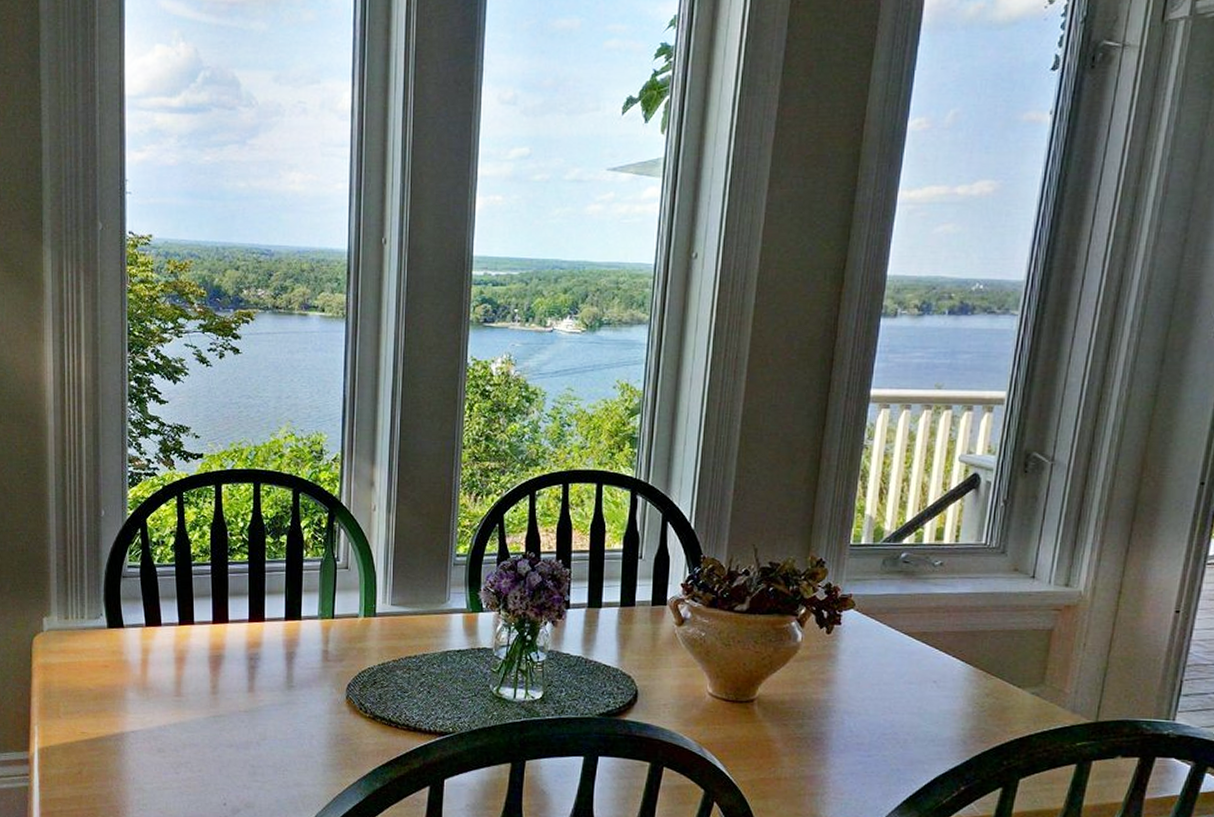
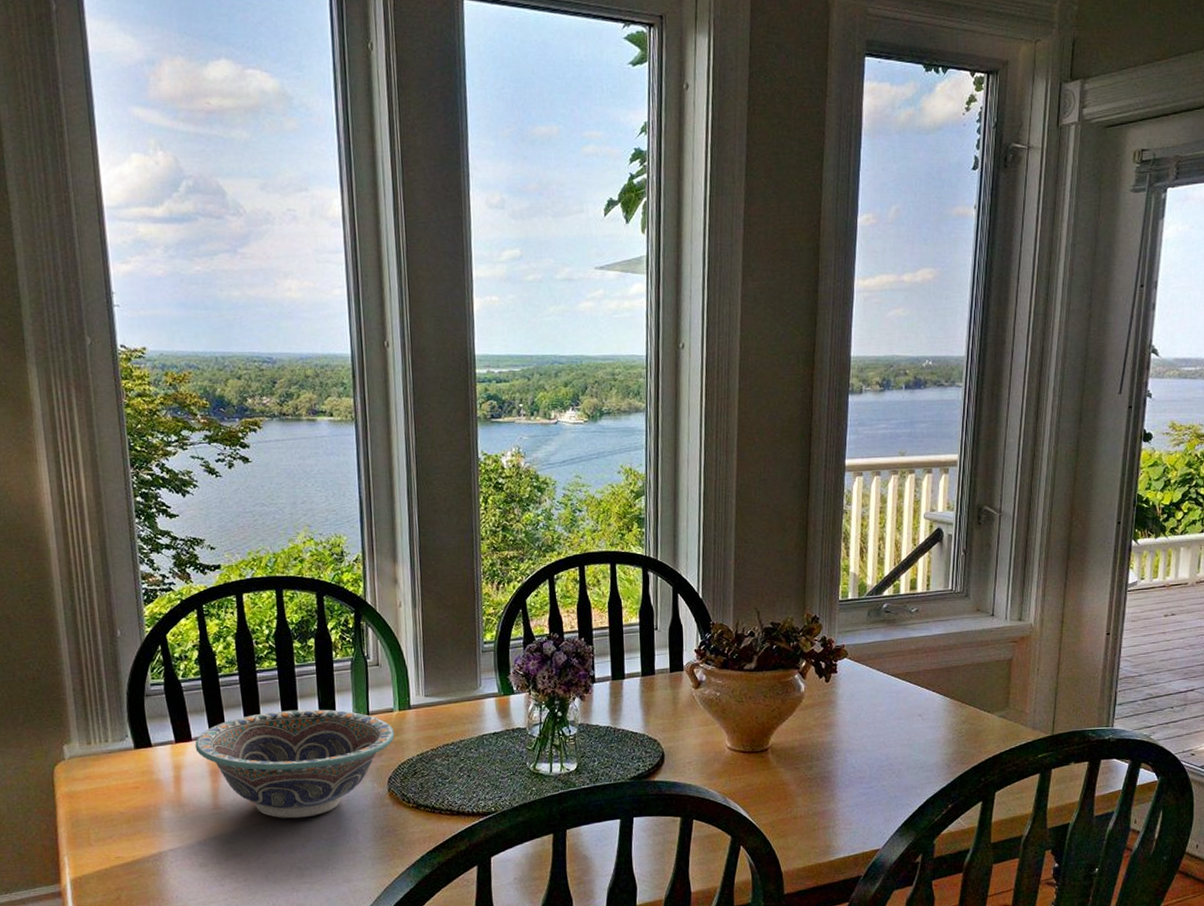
decorative bowl: none [164,605,358,715] -> present [195,709,395,819]

